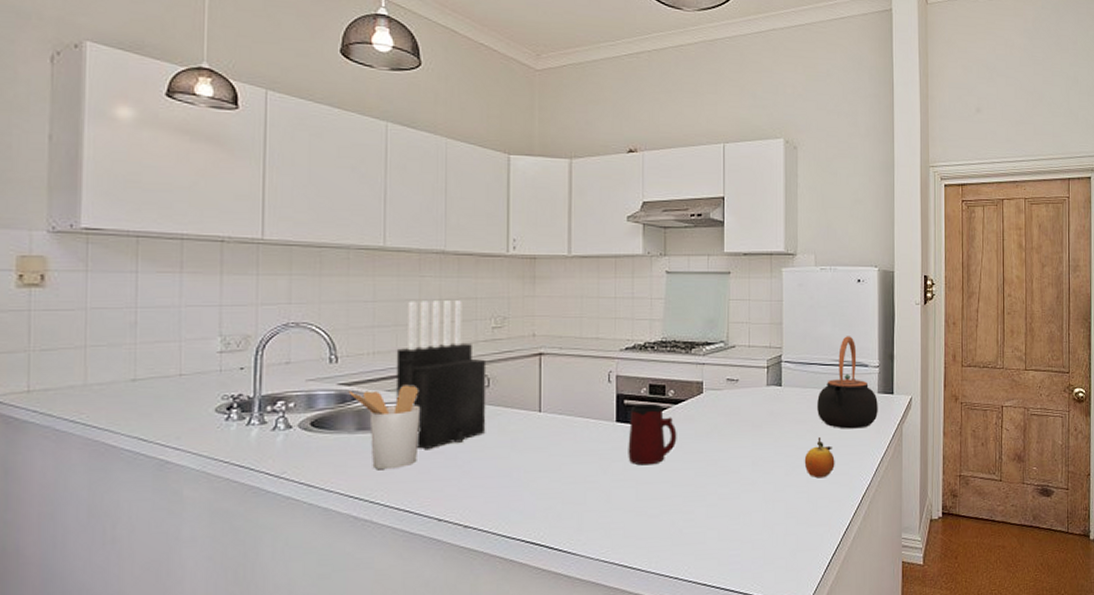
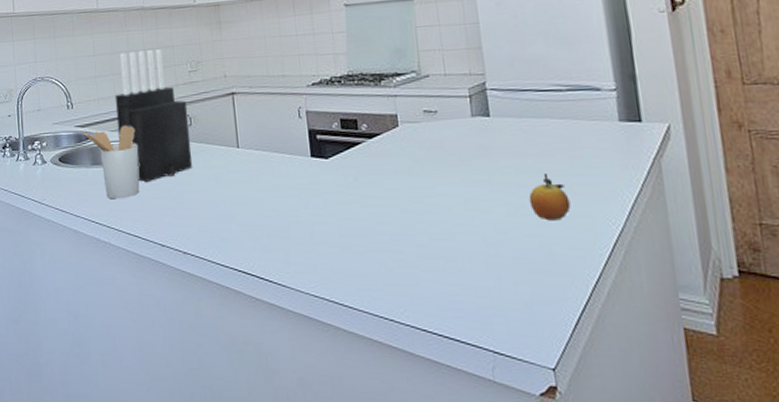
mug: present [628,404,677,466] -> none [324,138,376,201]
teapot: present [817,336,878,429] -> none [537,56,623,164]

